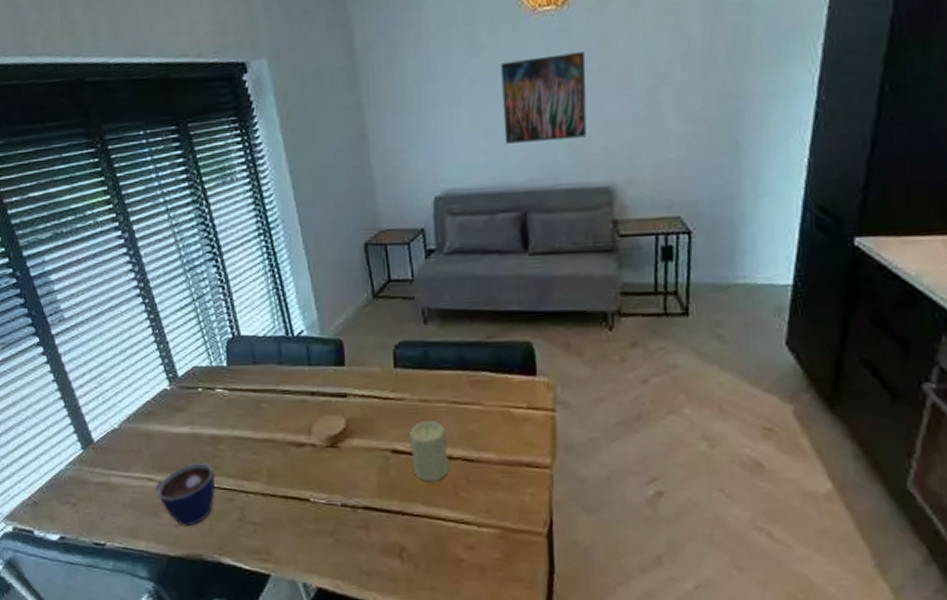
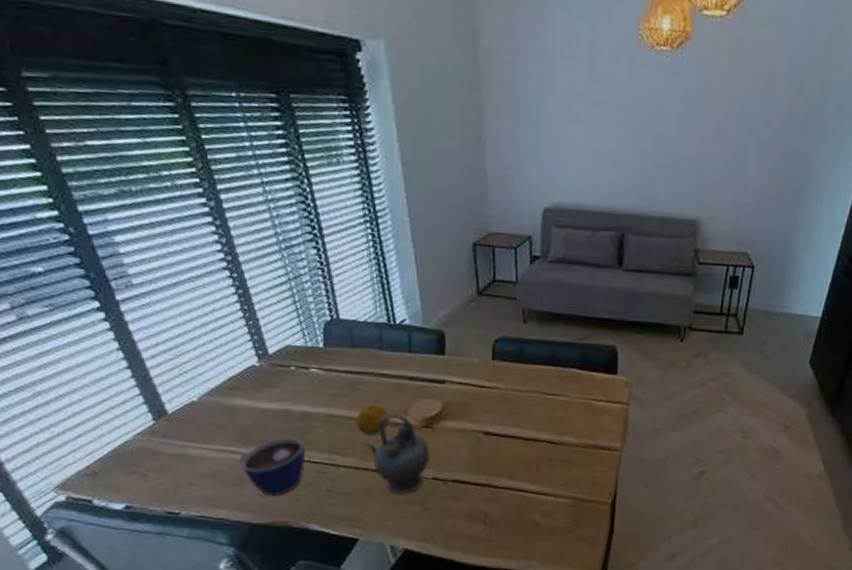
fruit: none [261,423,294,458] -> present [356,404,389,435]
teapot: none [271,432,338,524] -> present [364,413,431,495]
candle: present [408,420,450,481] -> none [500,407,535,459]
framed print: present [501,52,587,144] -> none [612,91,691,174]

